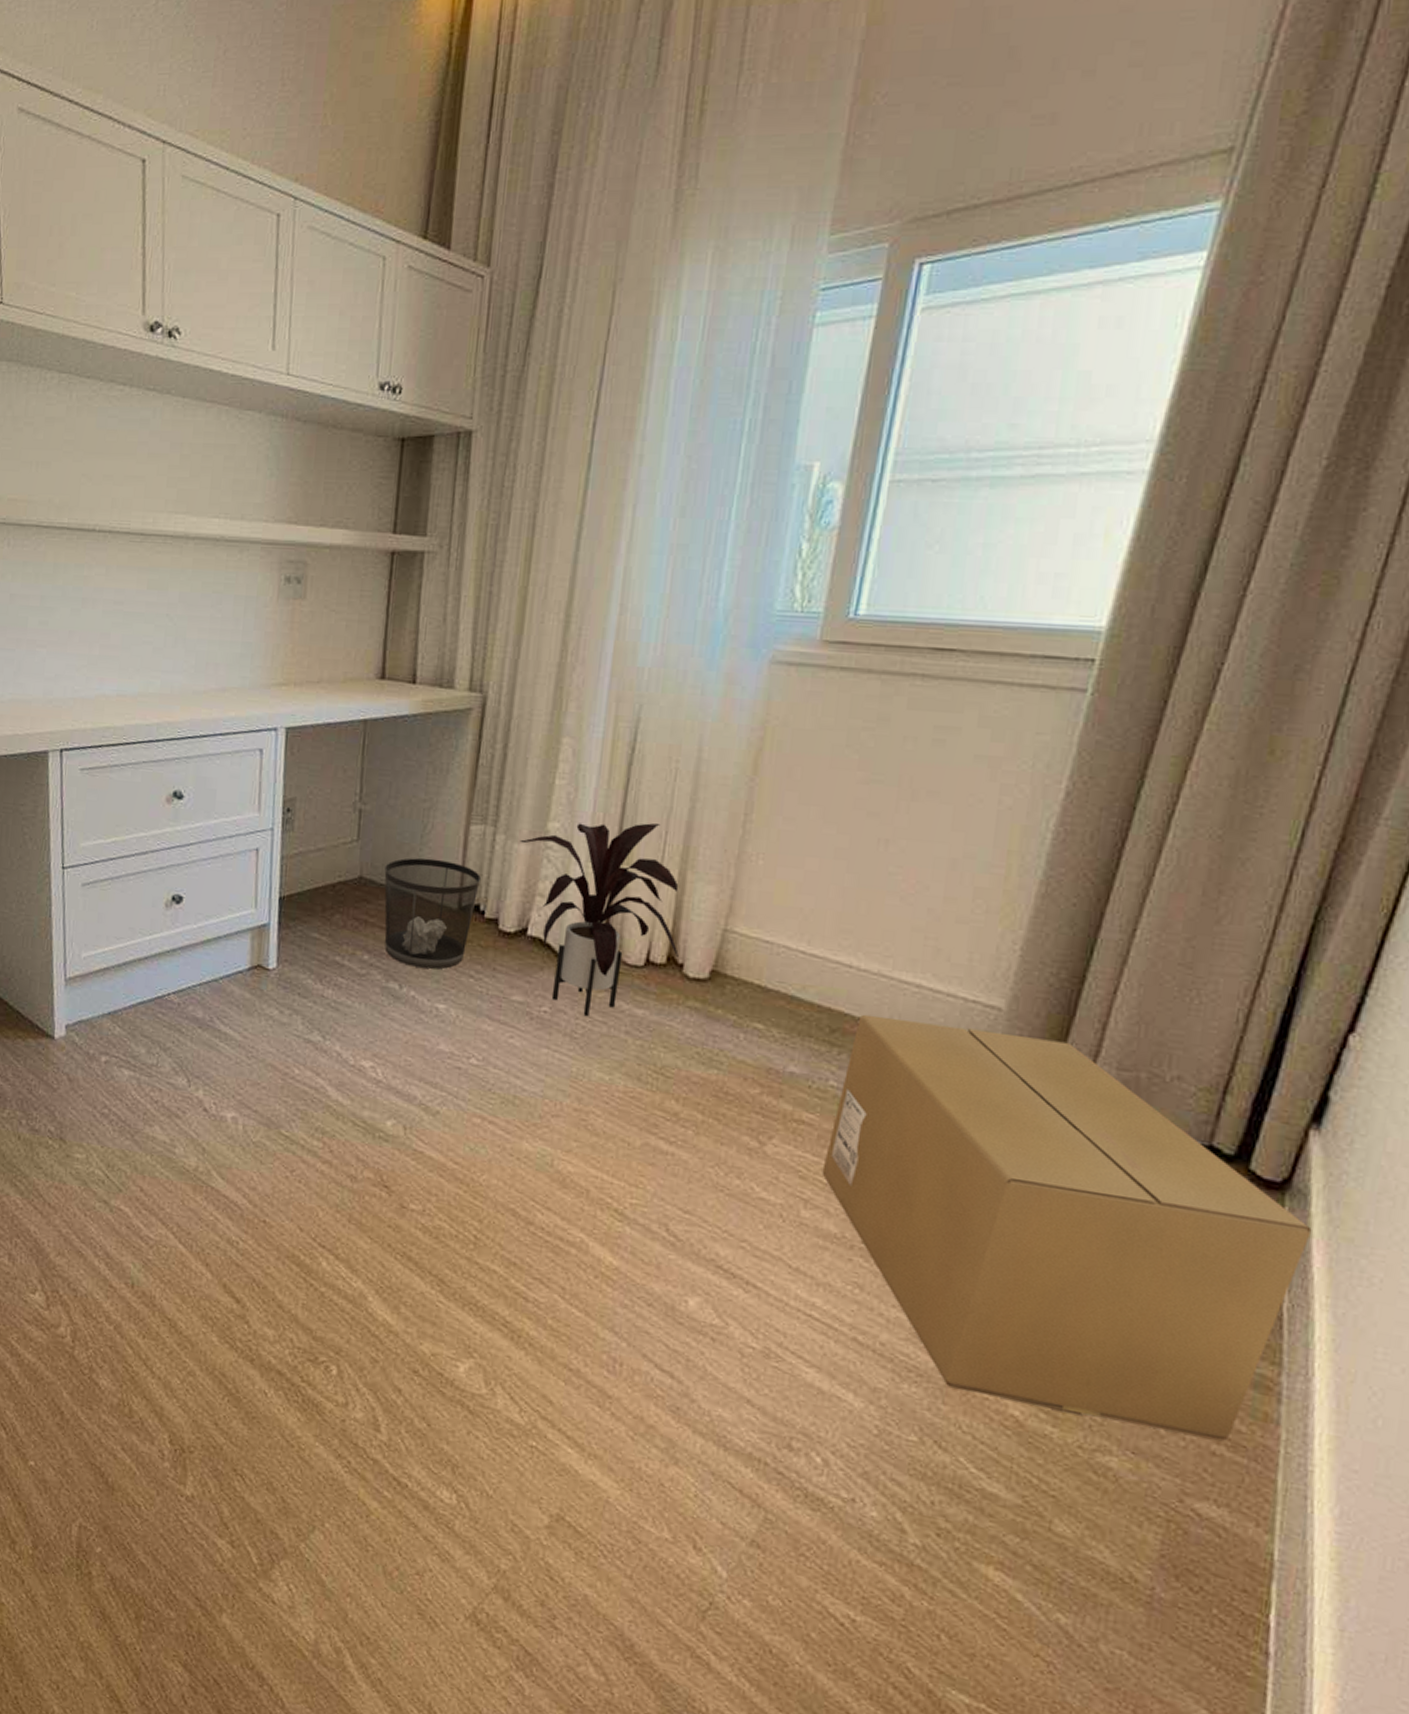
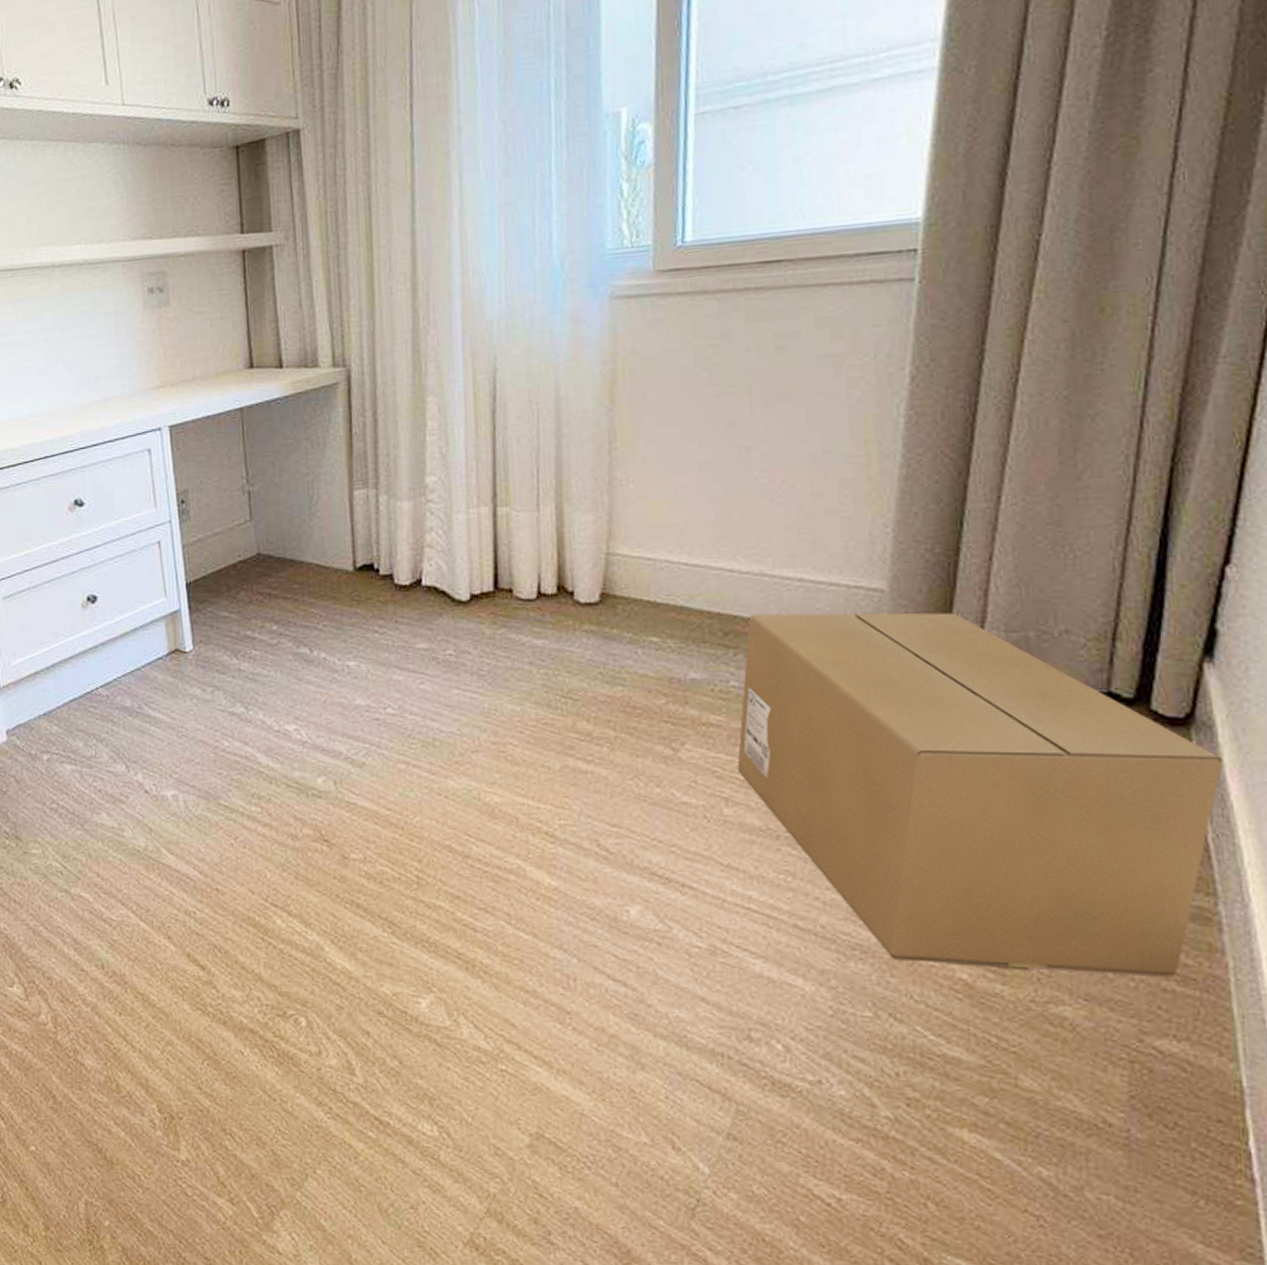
waste bin: present [384,857,482,969] -> none [280,526,372,630]
house plant: present [520,823,679,1017] -> none [401,464,568,654]

